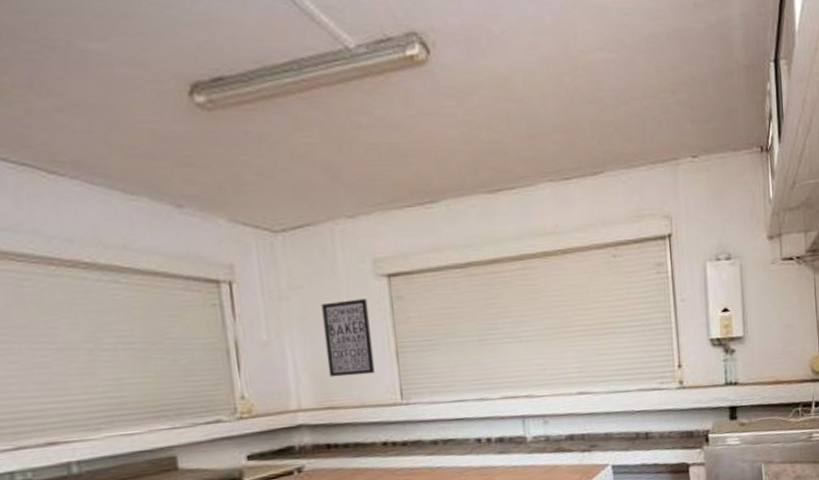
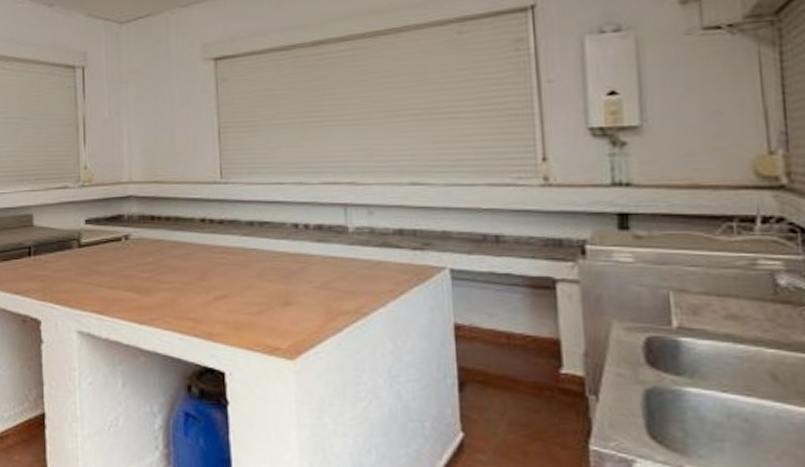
wall art: present [321,299,375,377] -> none [154,81,198,154]

